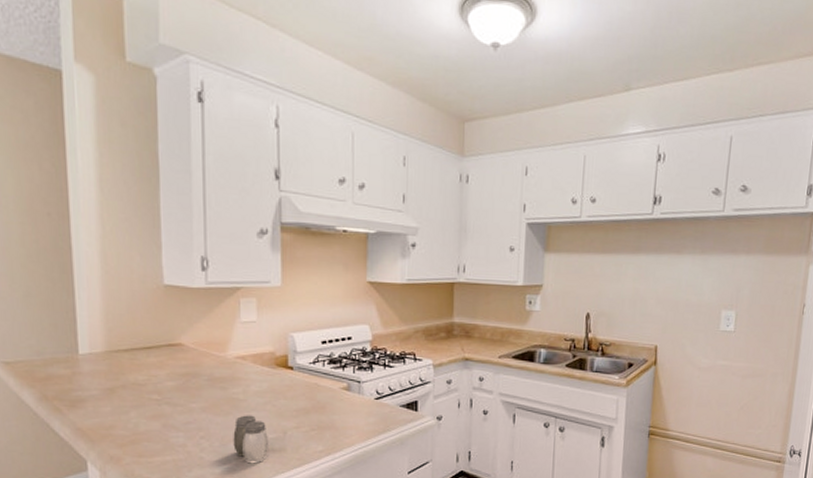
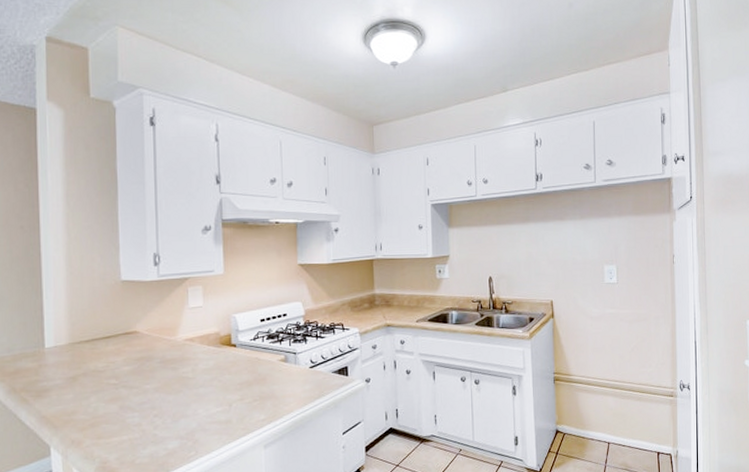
salt and pepper shaker: present [233,415,268,464] -> none [183,391,215,437]

